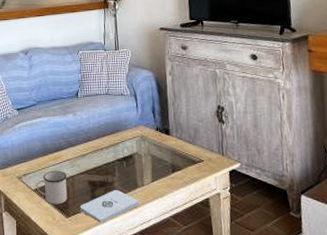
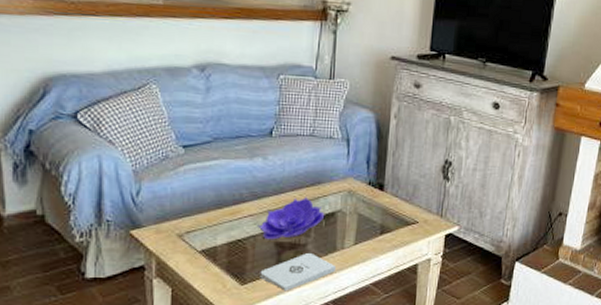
mug: present [36,170,68,205] -> none [203,228,247,270]
decorative bowl: none [74,142,124,179] -> present [258,196,324,240]

